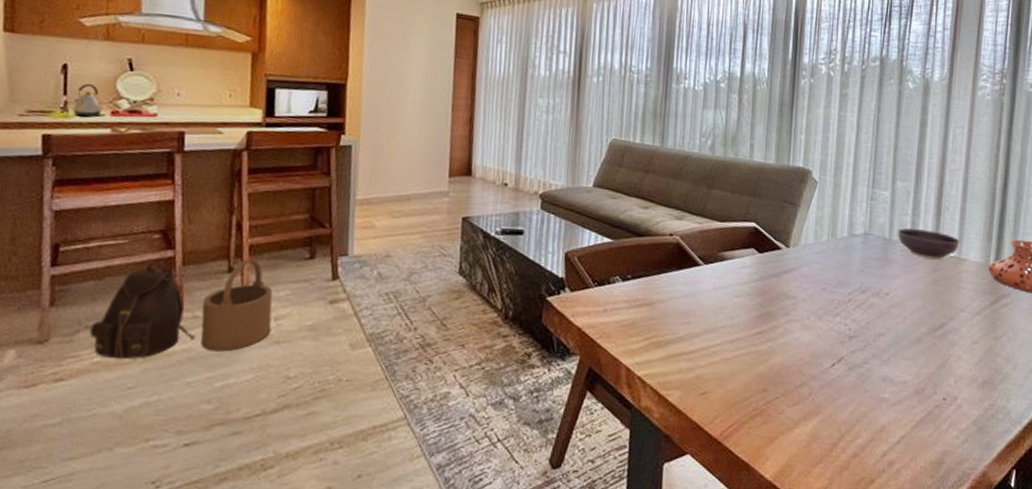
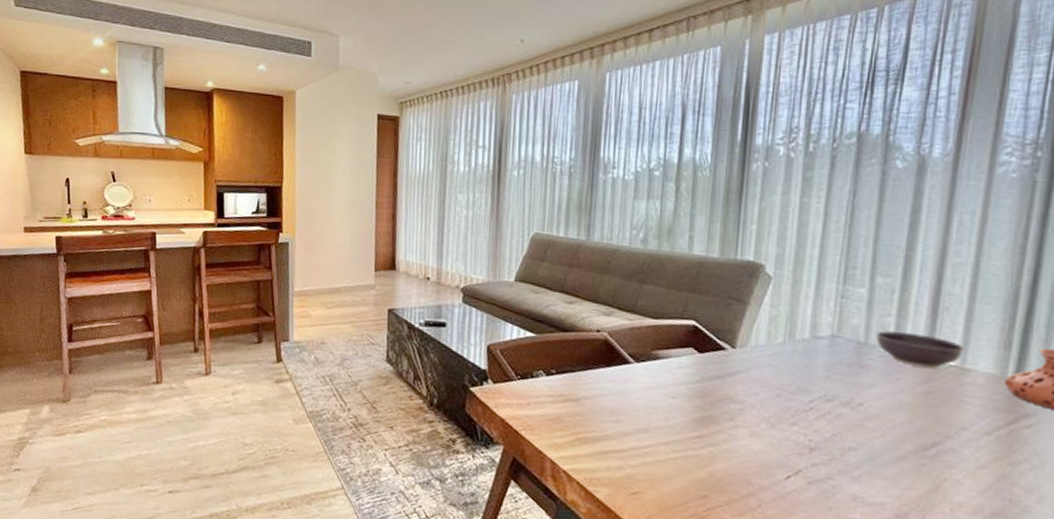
kettle: present [72,83,103,118] -> none [75,193,96,222]
backpack: present [89,261,195,360] -> none [97,341,173,419]
wooden bucket: present [200,260,273,352] -> none [176,342,230,419]

